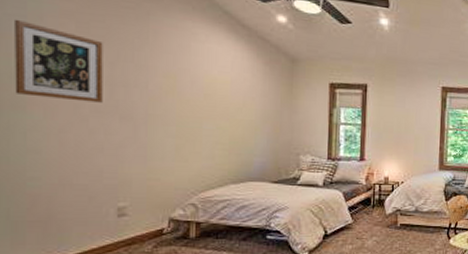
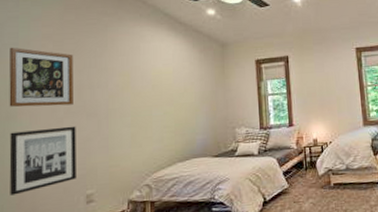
wall art: none [16,125,106,198] -> present [9,126,76,196]

